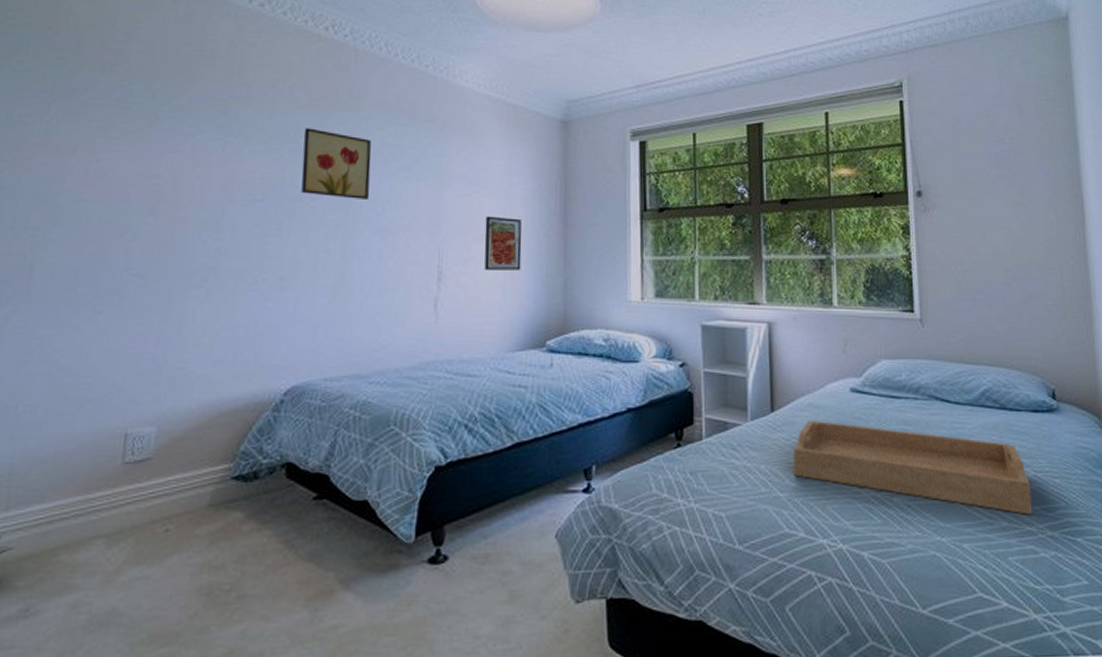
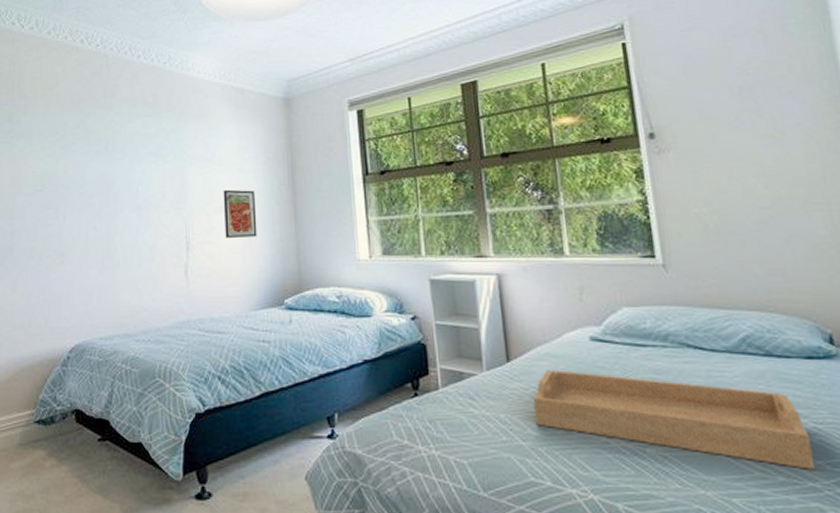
wall art: present [301,128,372,199] -> none [70,126,126,184]

